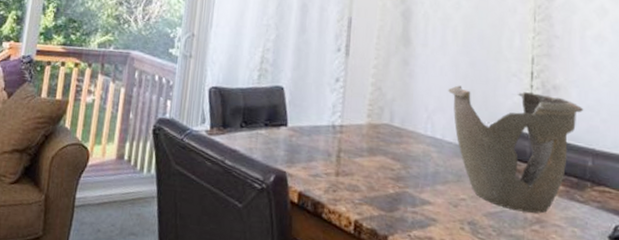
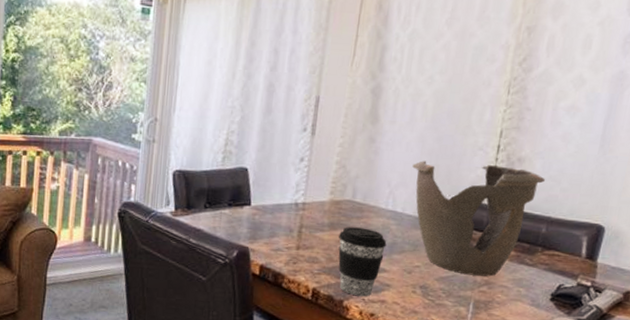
coffee cup: none [379,152,429,232] -> present [338,227,387,297]

